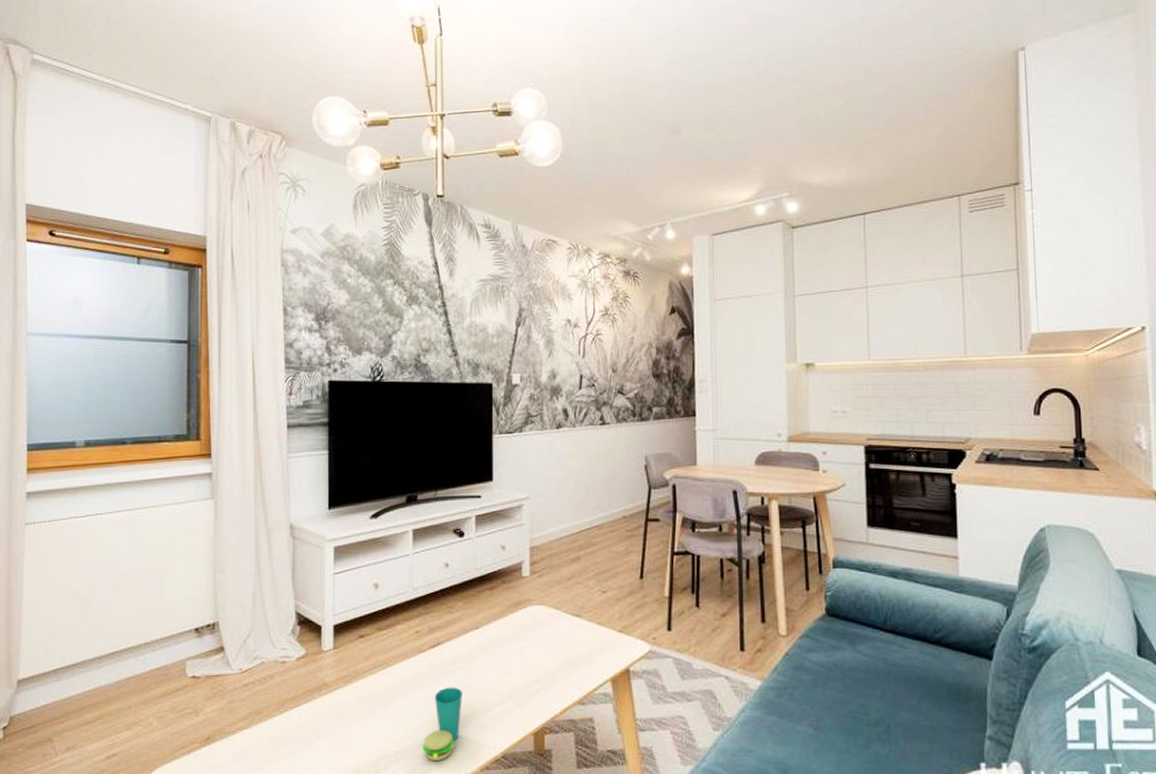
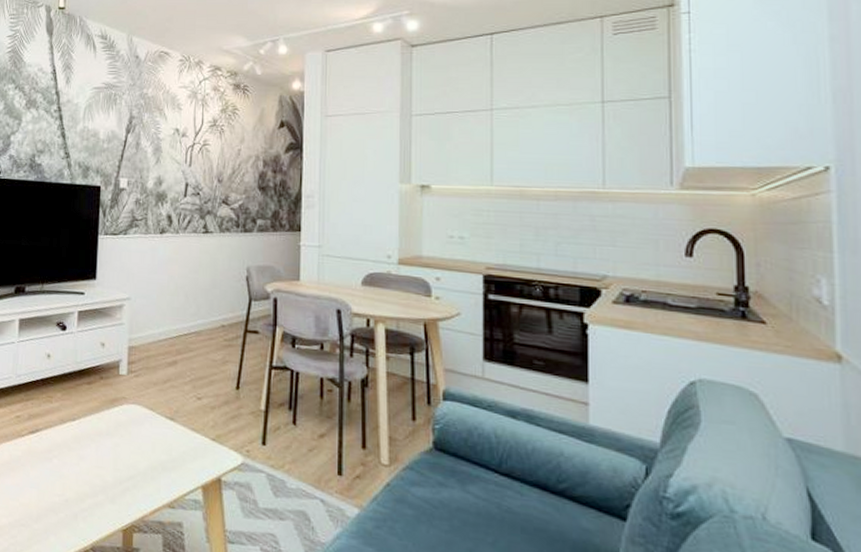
cup: present [422,687,464,762] -> none [17,473,58,544]

